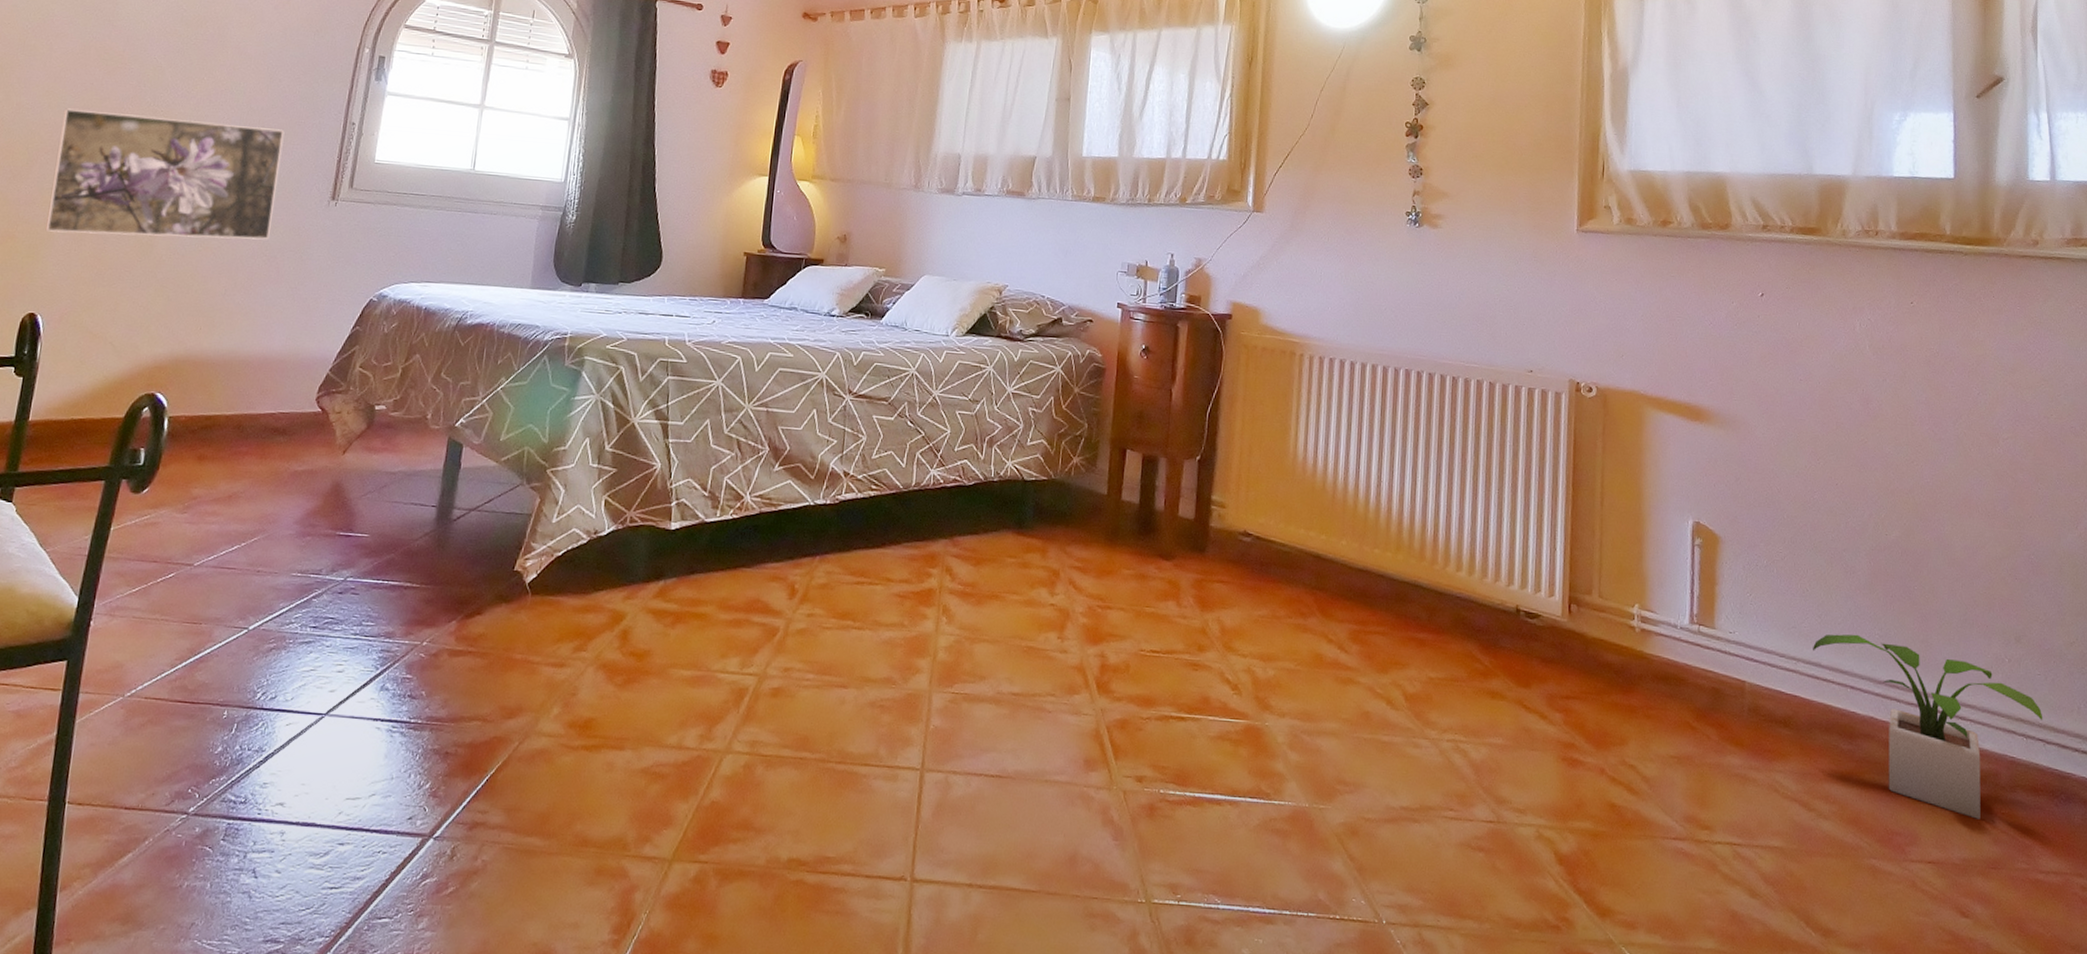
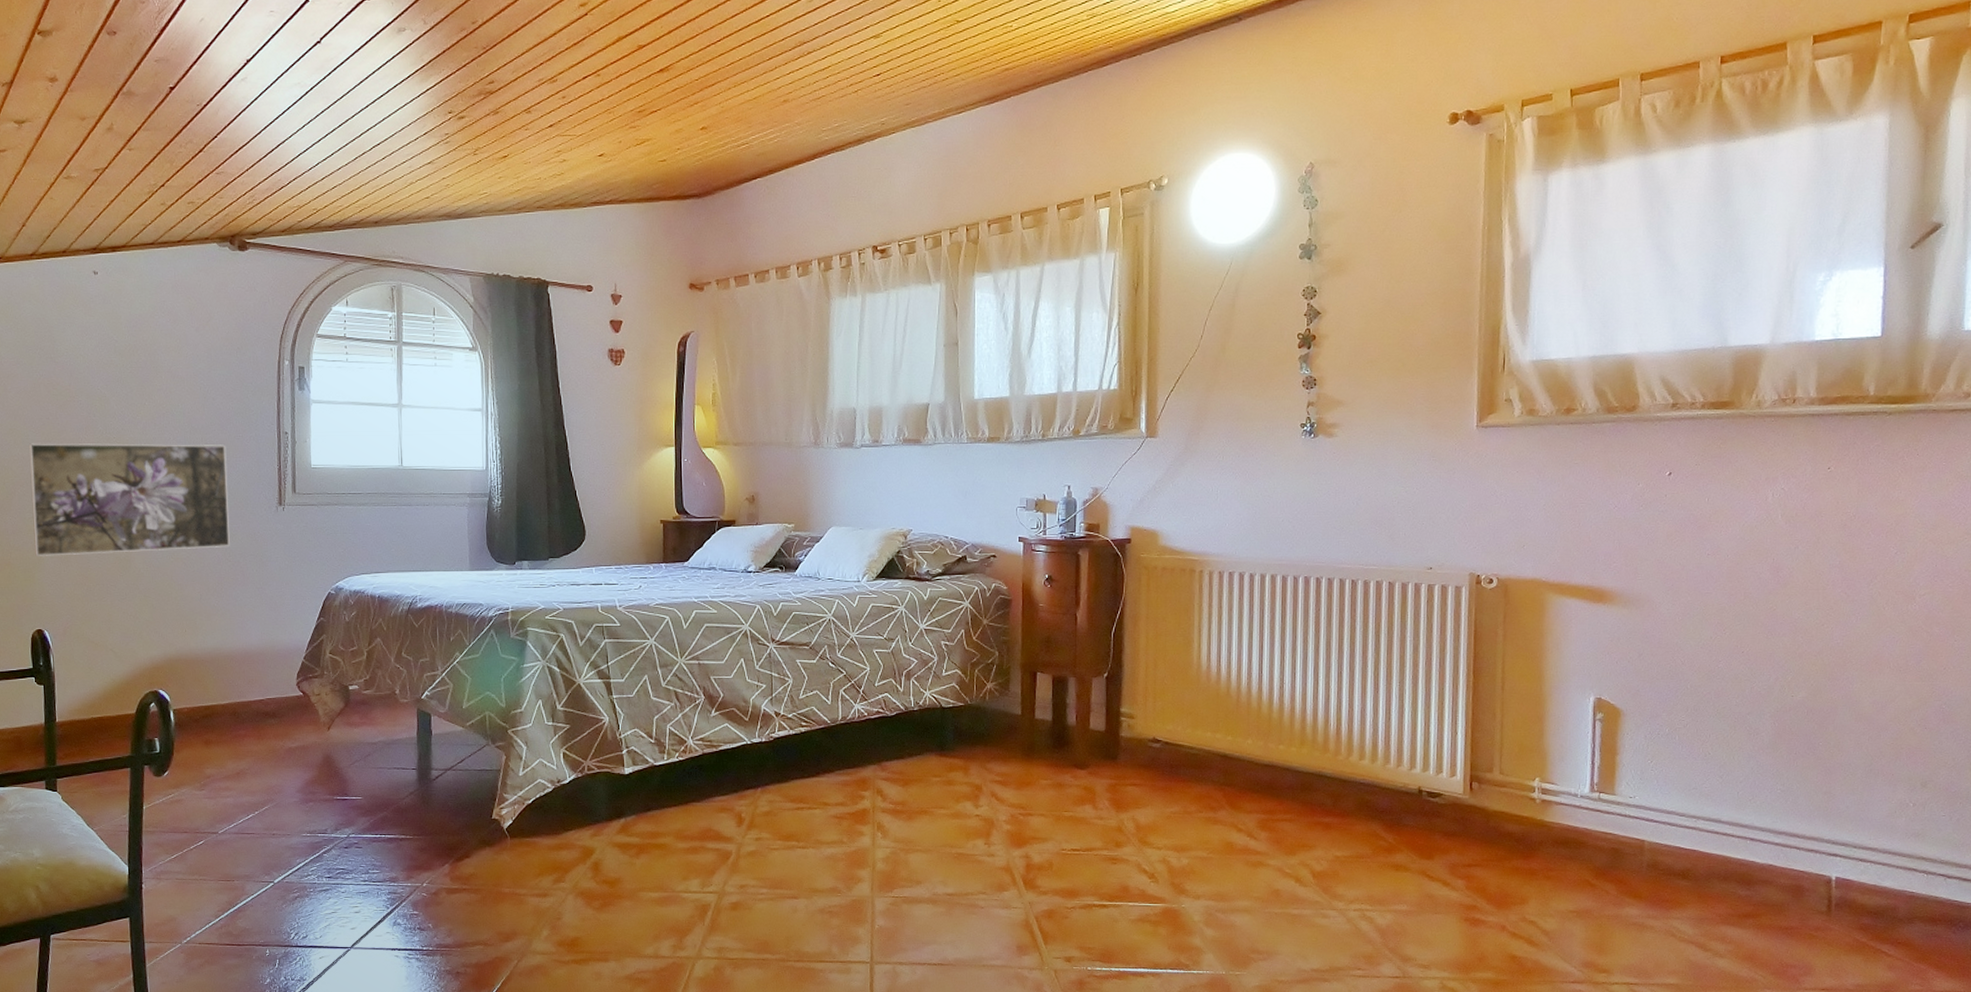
potted plant: present [1813,634,2043,819] -> none [1713,791,1946,949]

